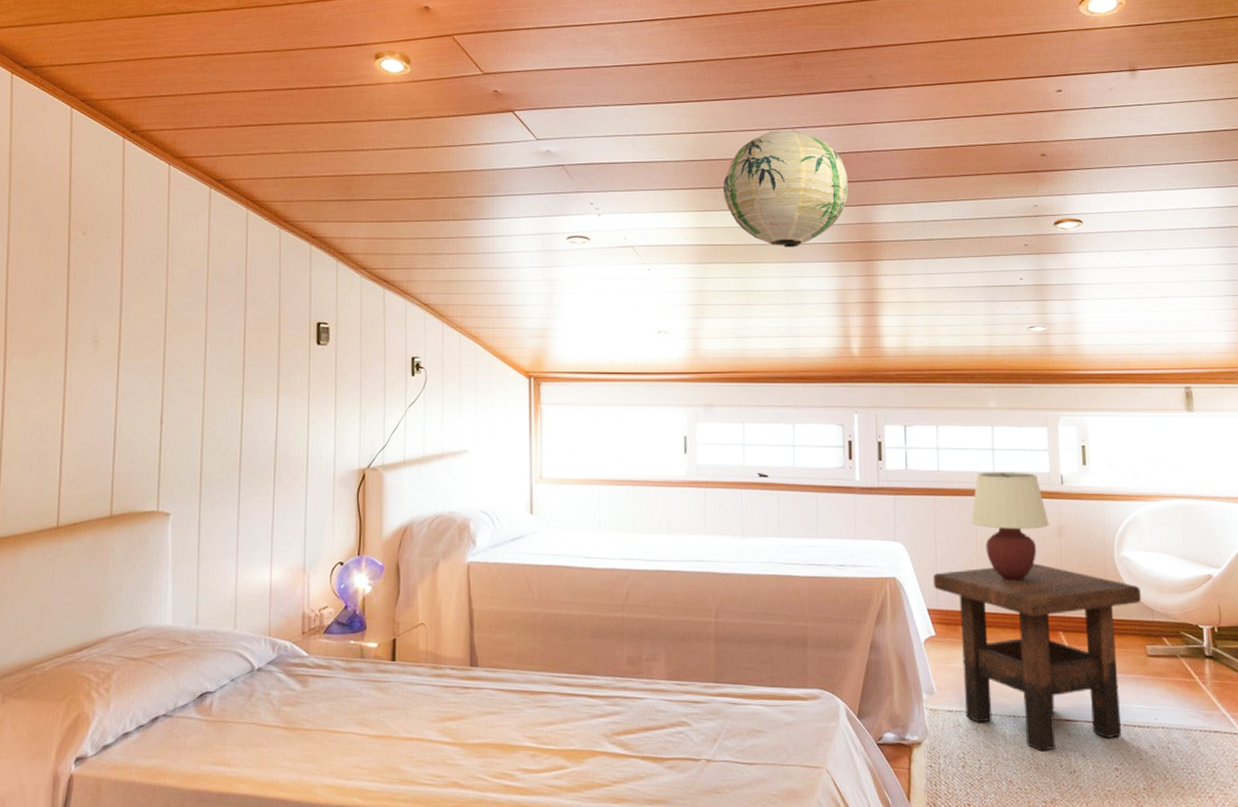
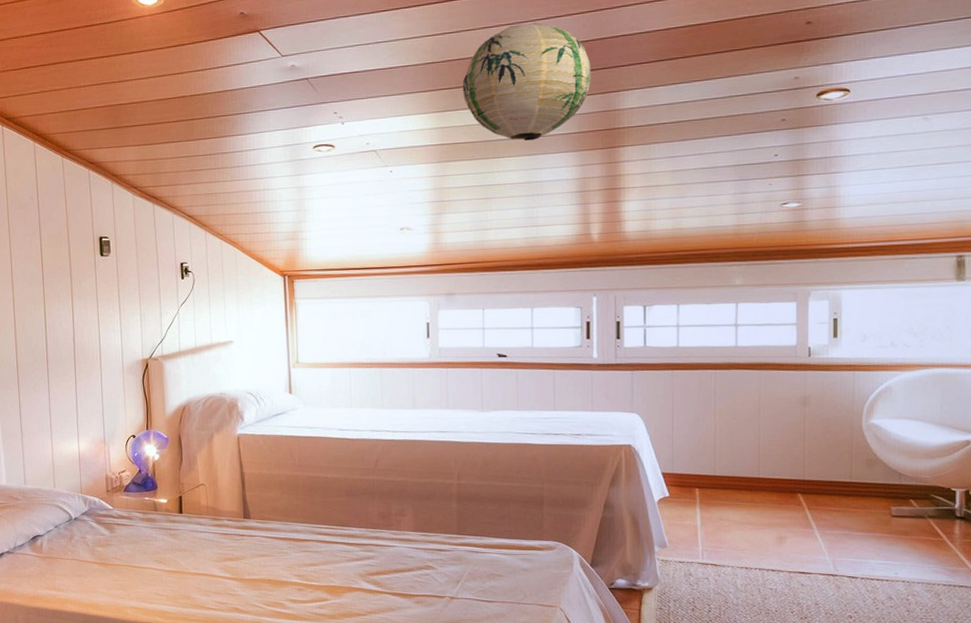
side table: present [932,563,1142,752] -> none [668,431,890,599]
table lamp: present [970,472,1049,581] -> none [709,346,793,447]

